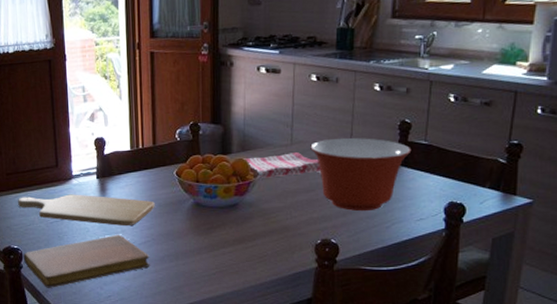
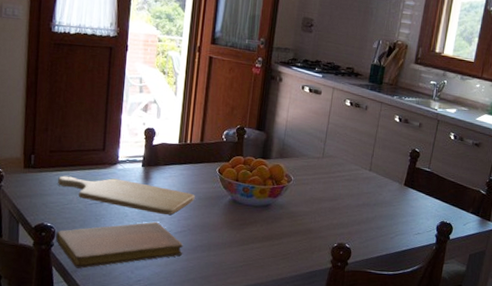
dish towel: present [244,152,320,178] -> none [280,165,345,185]
mixing bowl: present [310,138,412,212] -> none [338,157,418,223]

